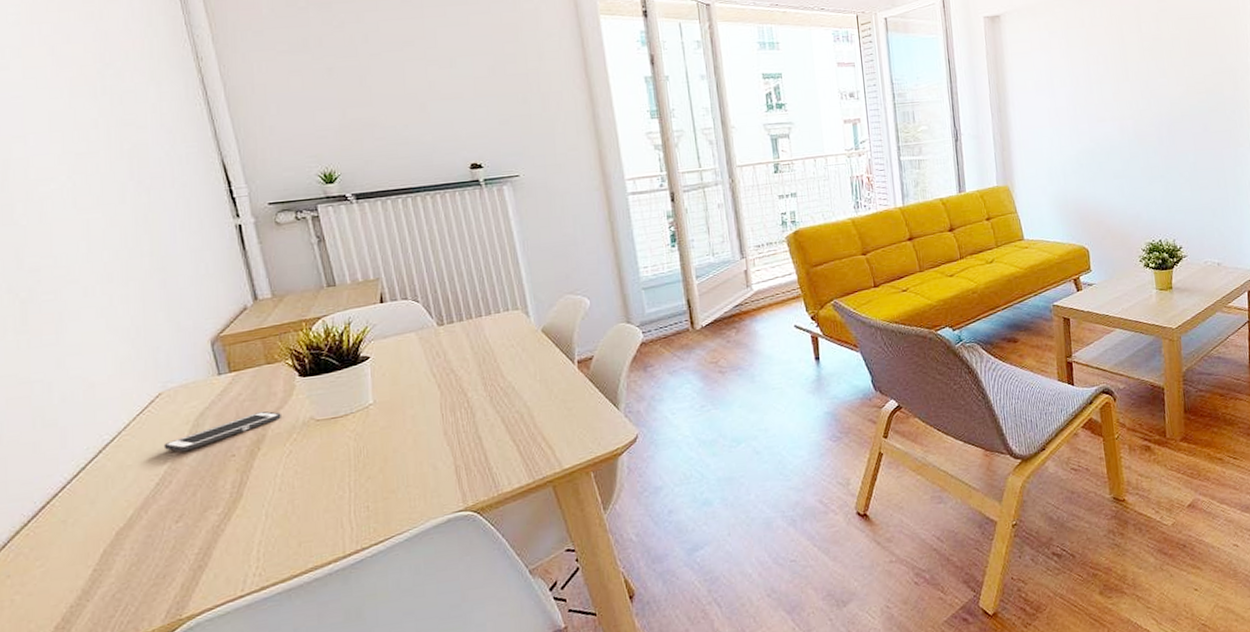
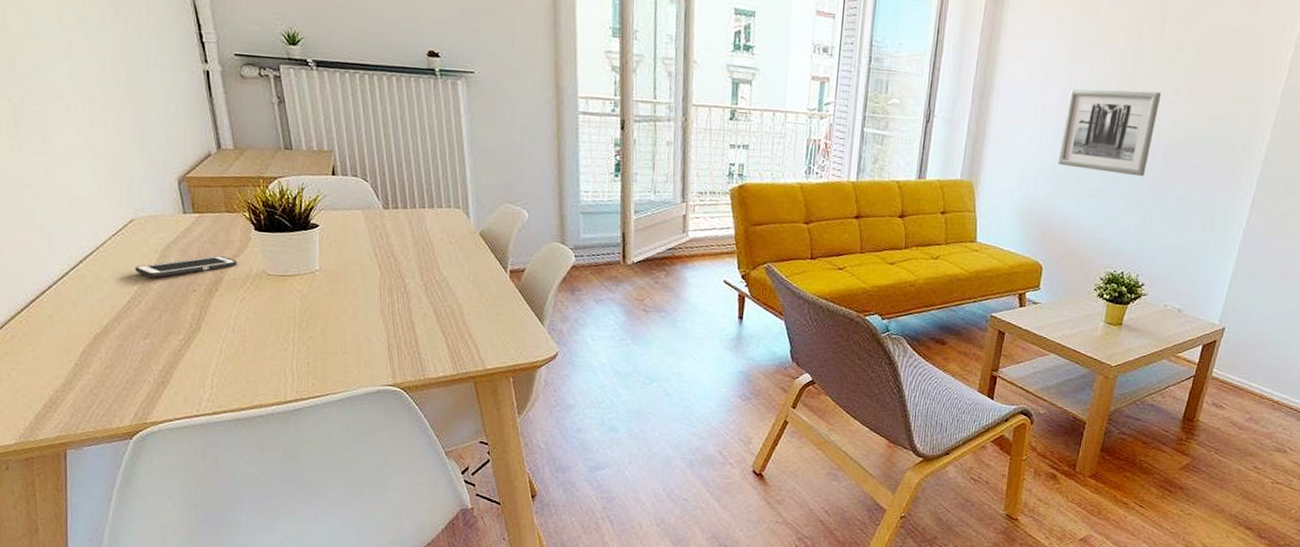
wall art: none [1074,78,1157,156] -> present [1057,88,1162,177]

